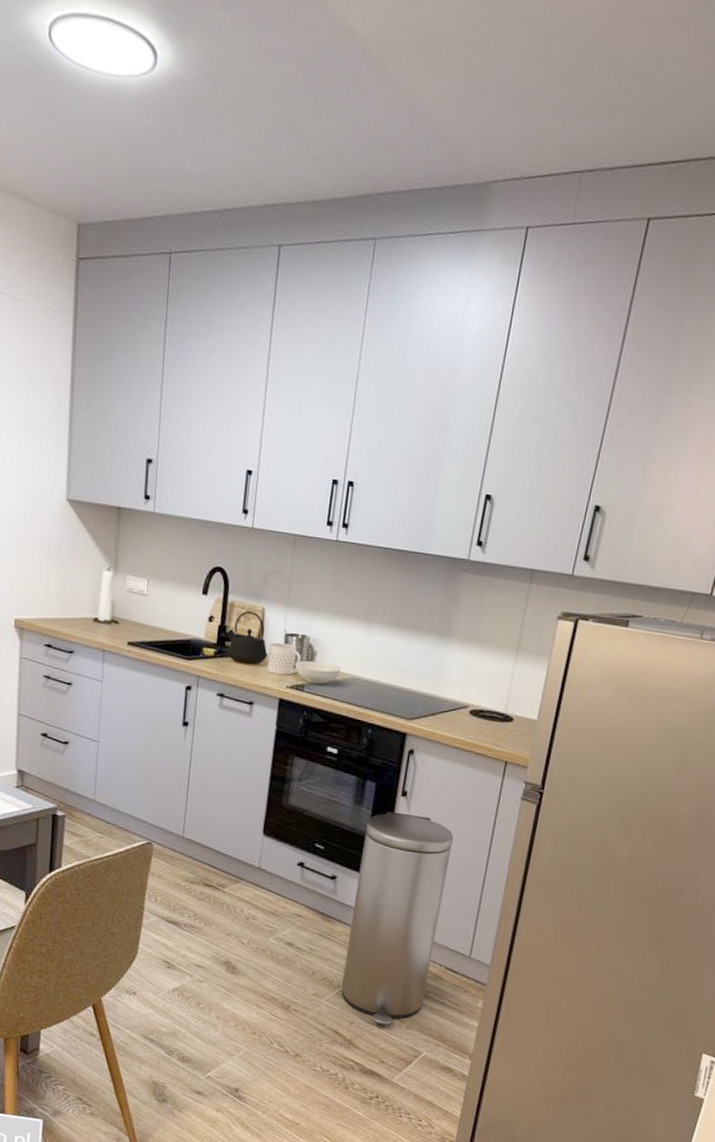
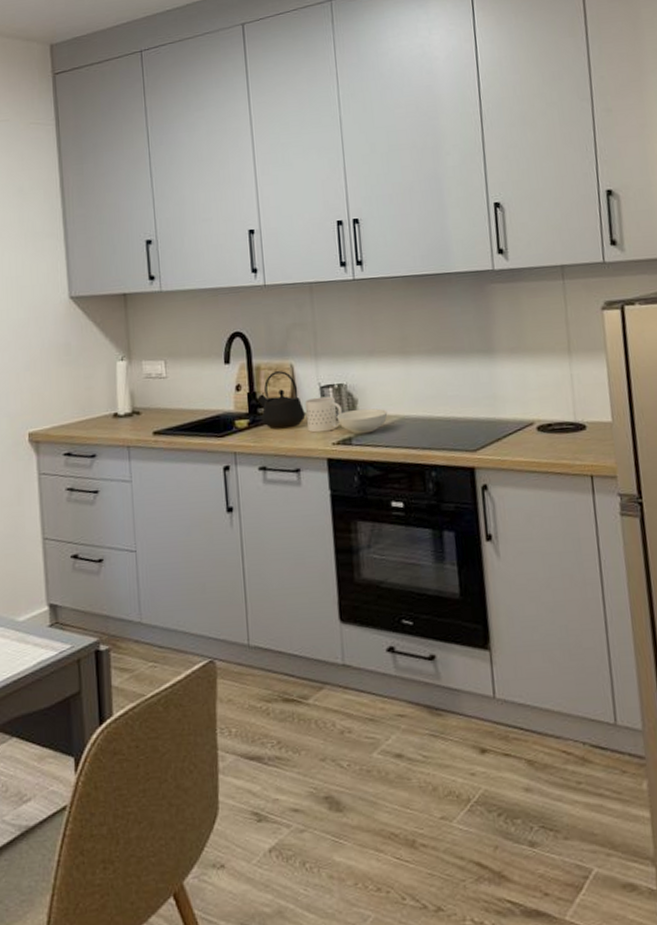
pedal bin: present [341,811,454,1025] -> none [454,559,576,841]

